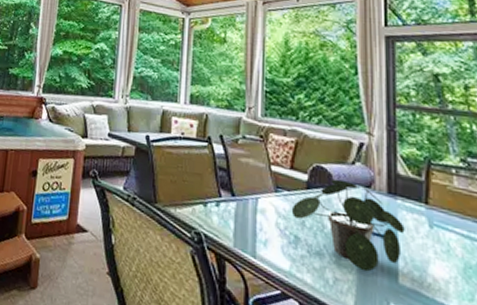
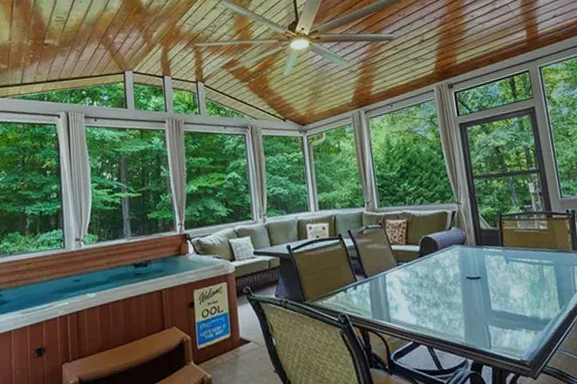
potted plant: present [291,179,405,272] -> none [411,243,491,308]

